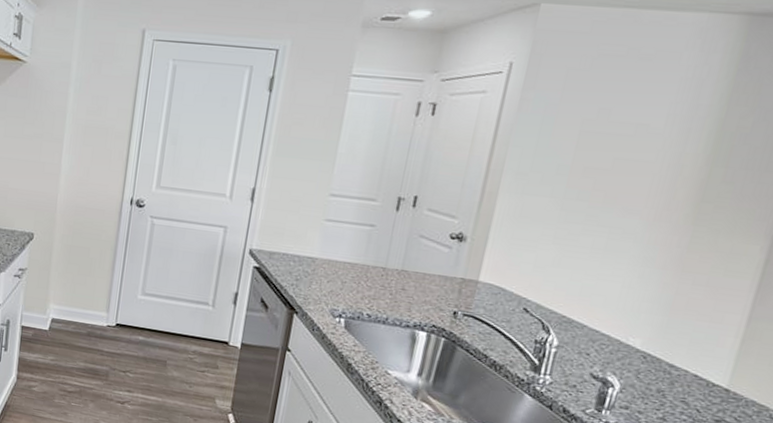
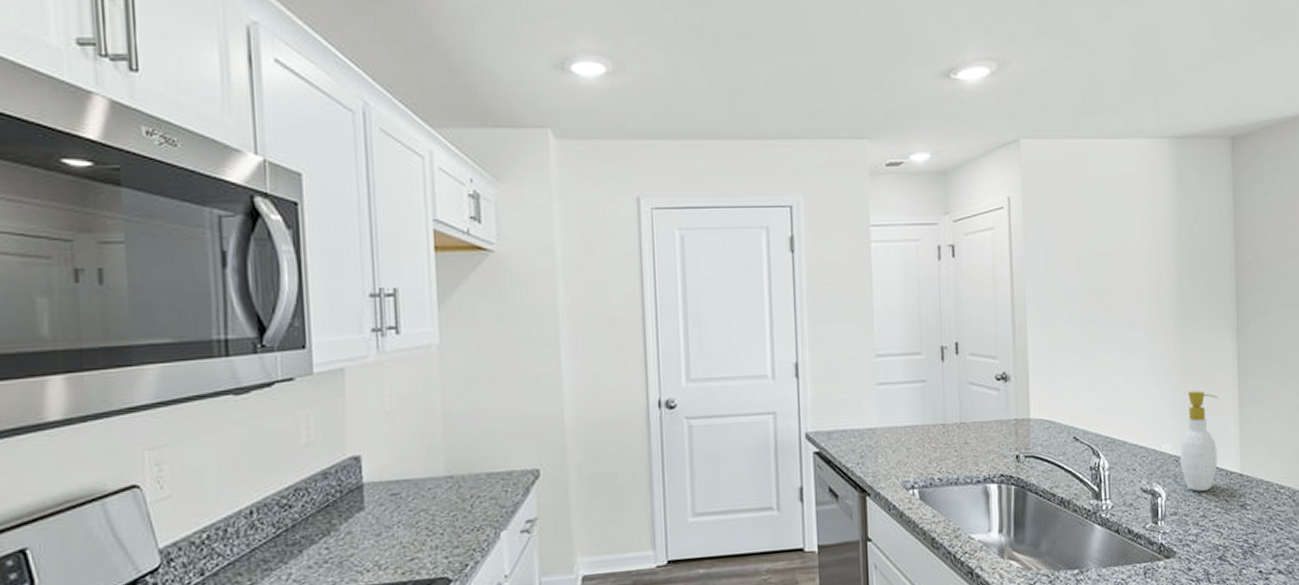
soap bottle: none [647,292,723,395] -> present [1180,391,1219,492]

